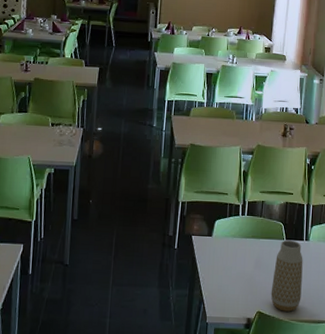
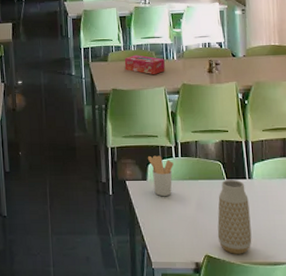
tissue box: none [205,112,244,133] -> present [124,55,165,74]
utensil holder: none [215,212,239,253] -> present [147,155,174,196]

